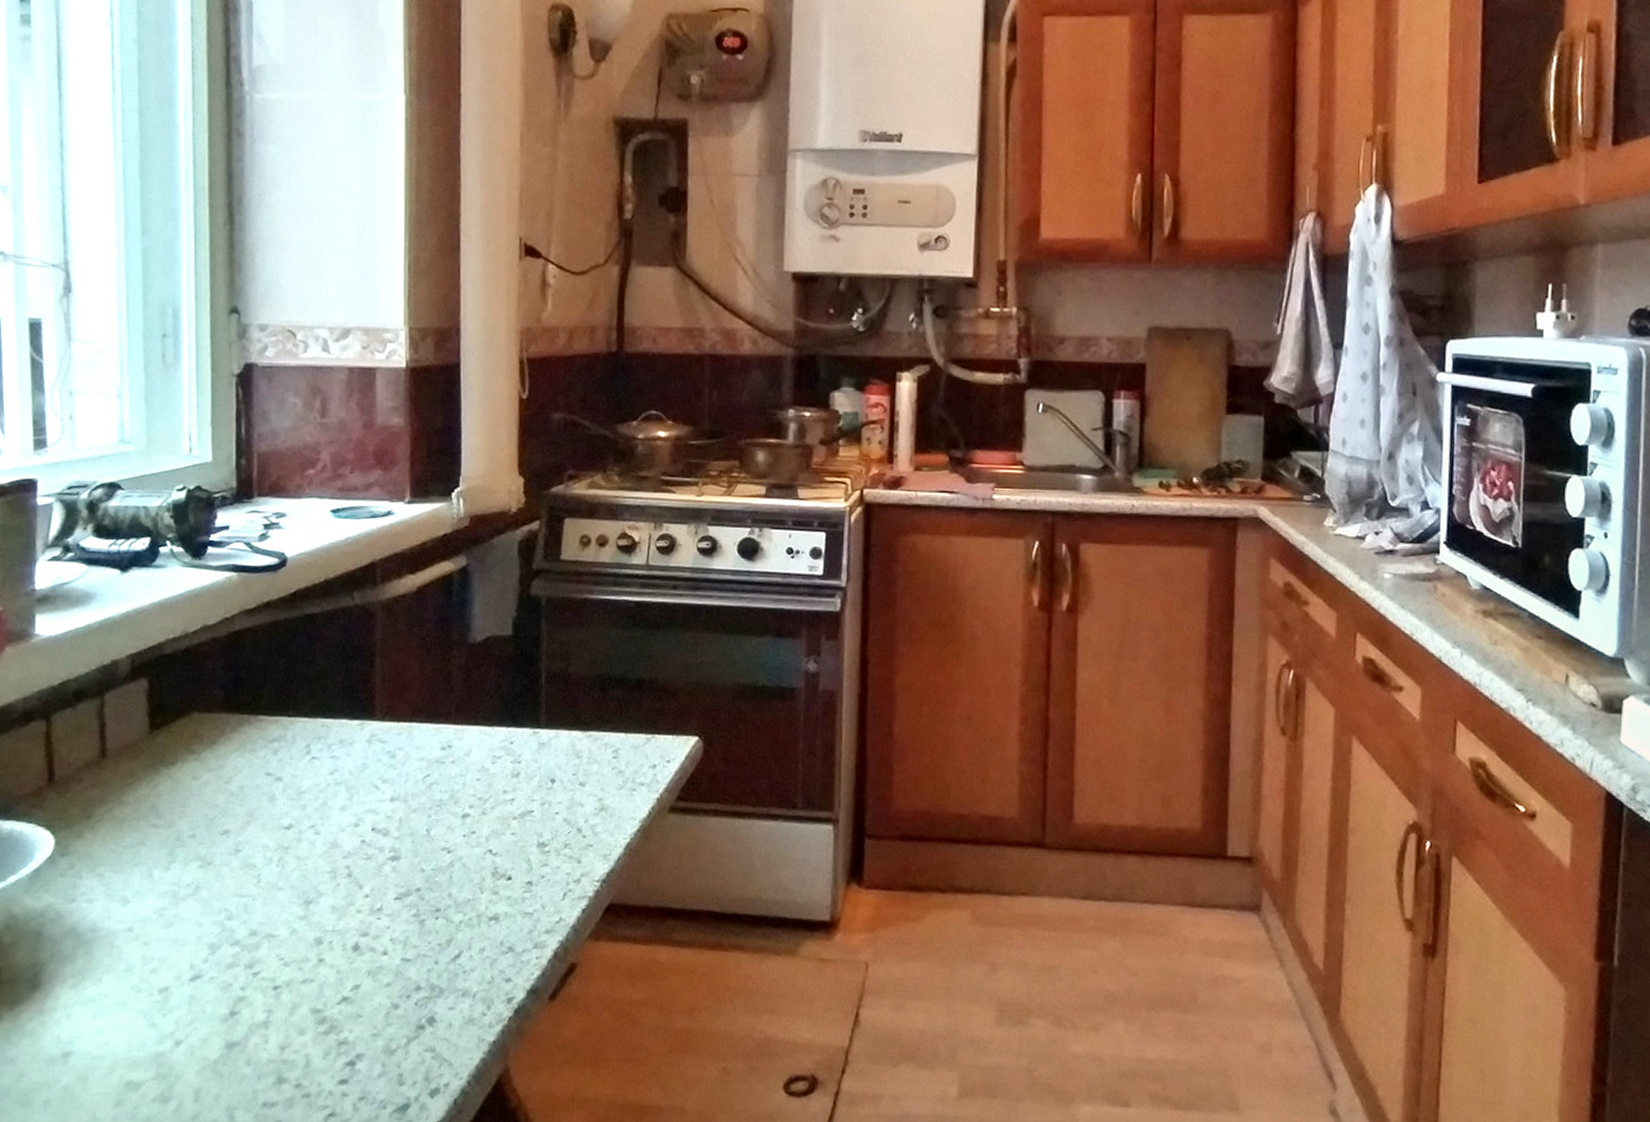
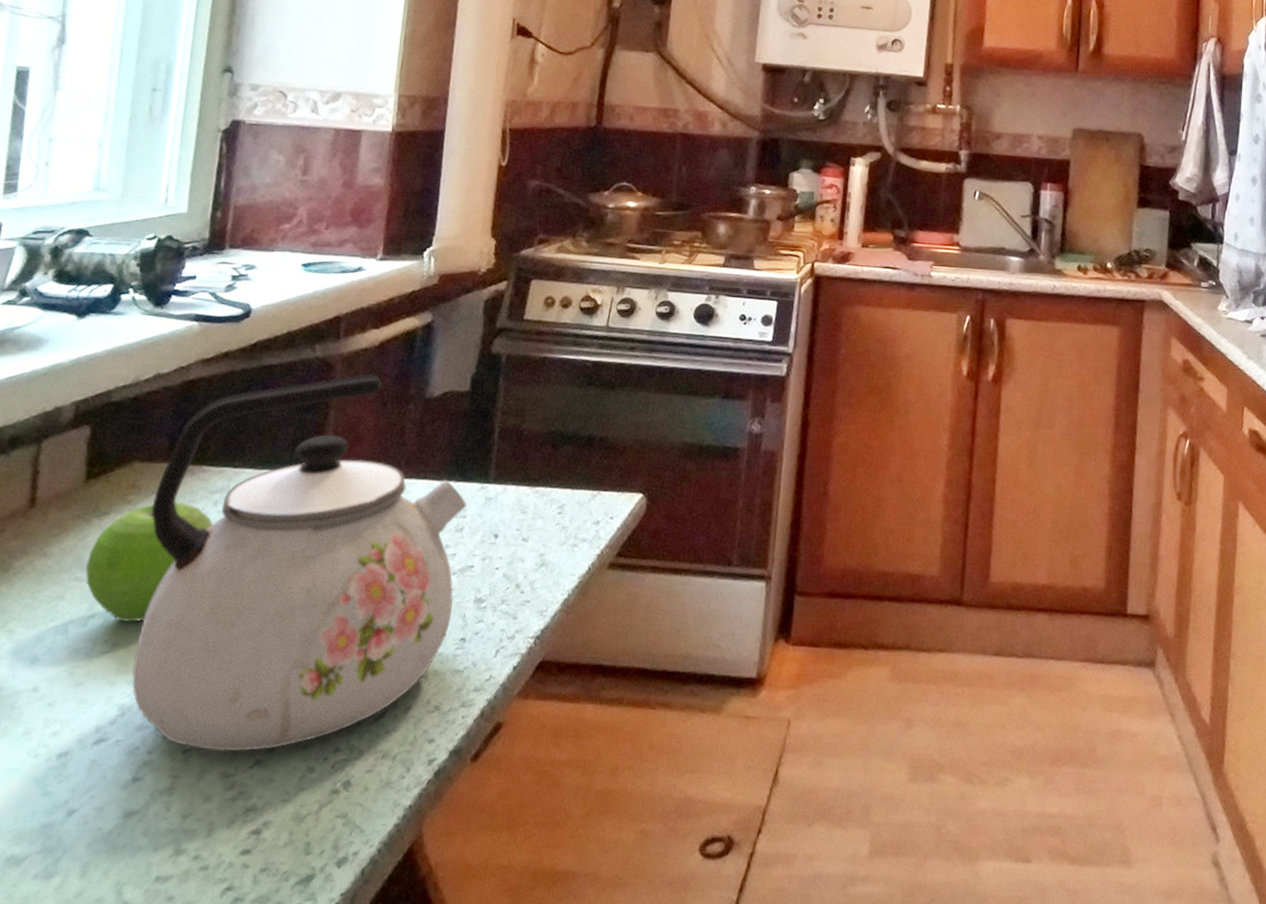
fruit: none [160,751,276,867] -> present [85,502,214,622]
kettle: none [215,620,521,989] -> present [131,374,467,752]

